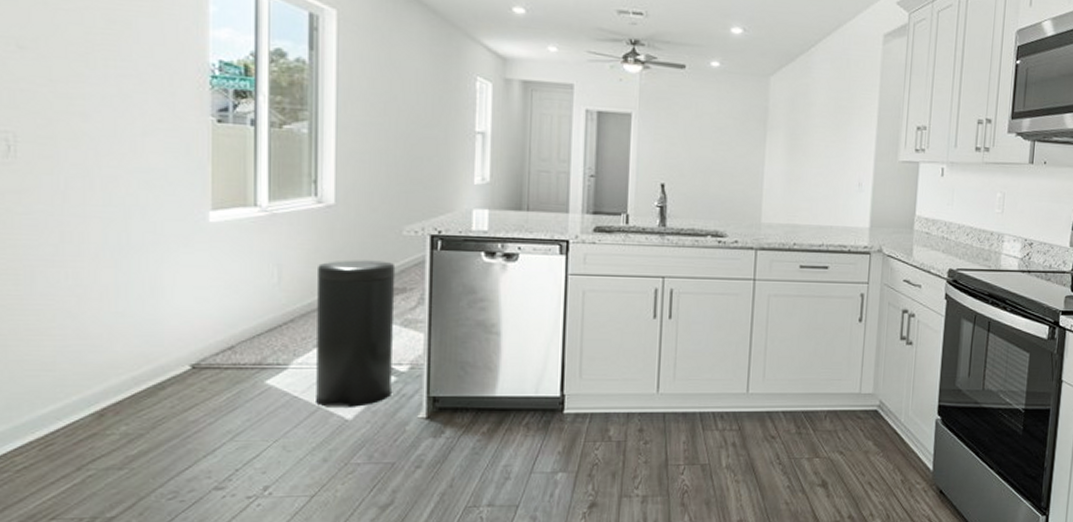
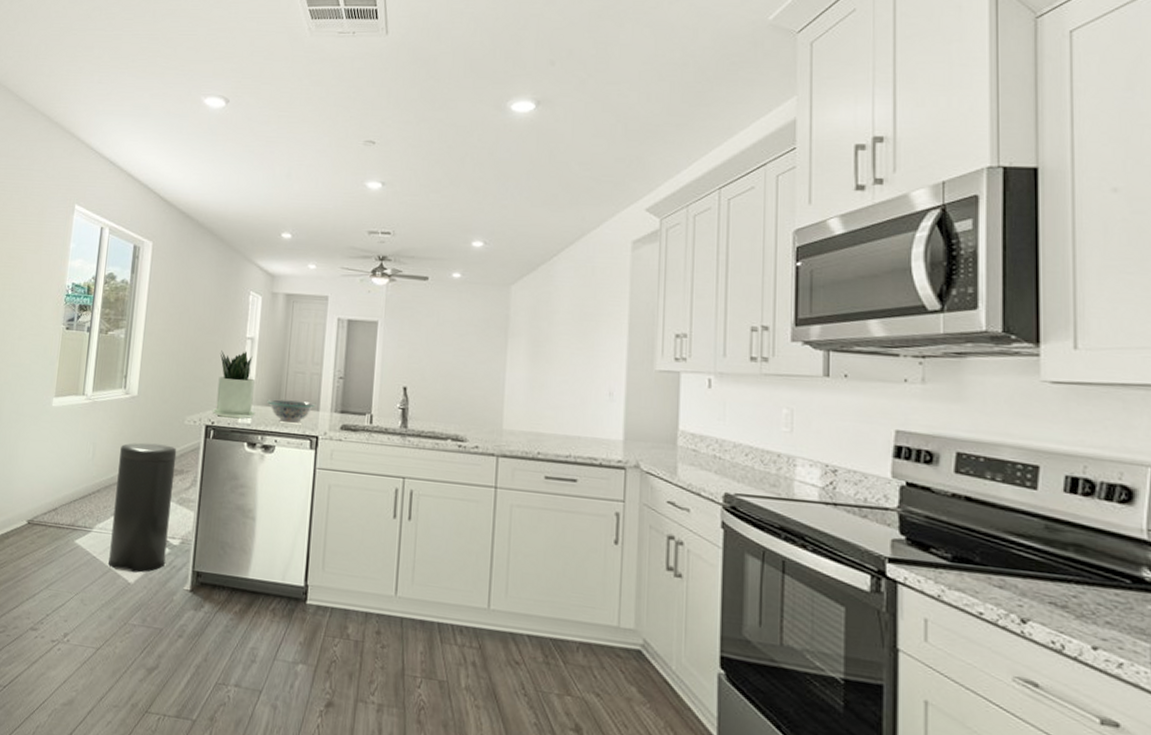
planter: none [437,147,493,226] -> present [212,350,256,419]
decorative bowl: none [506,202,565,229] -> present [267,399,316,424]

